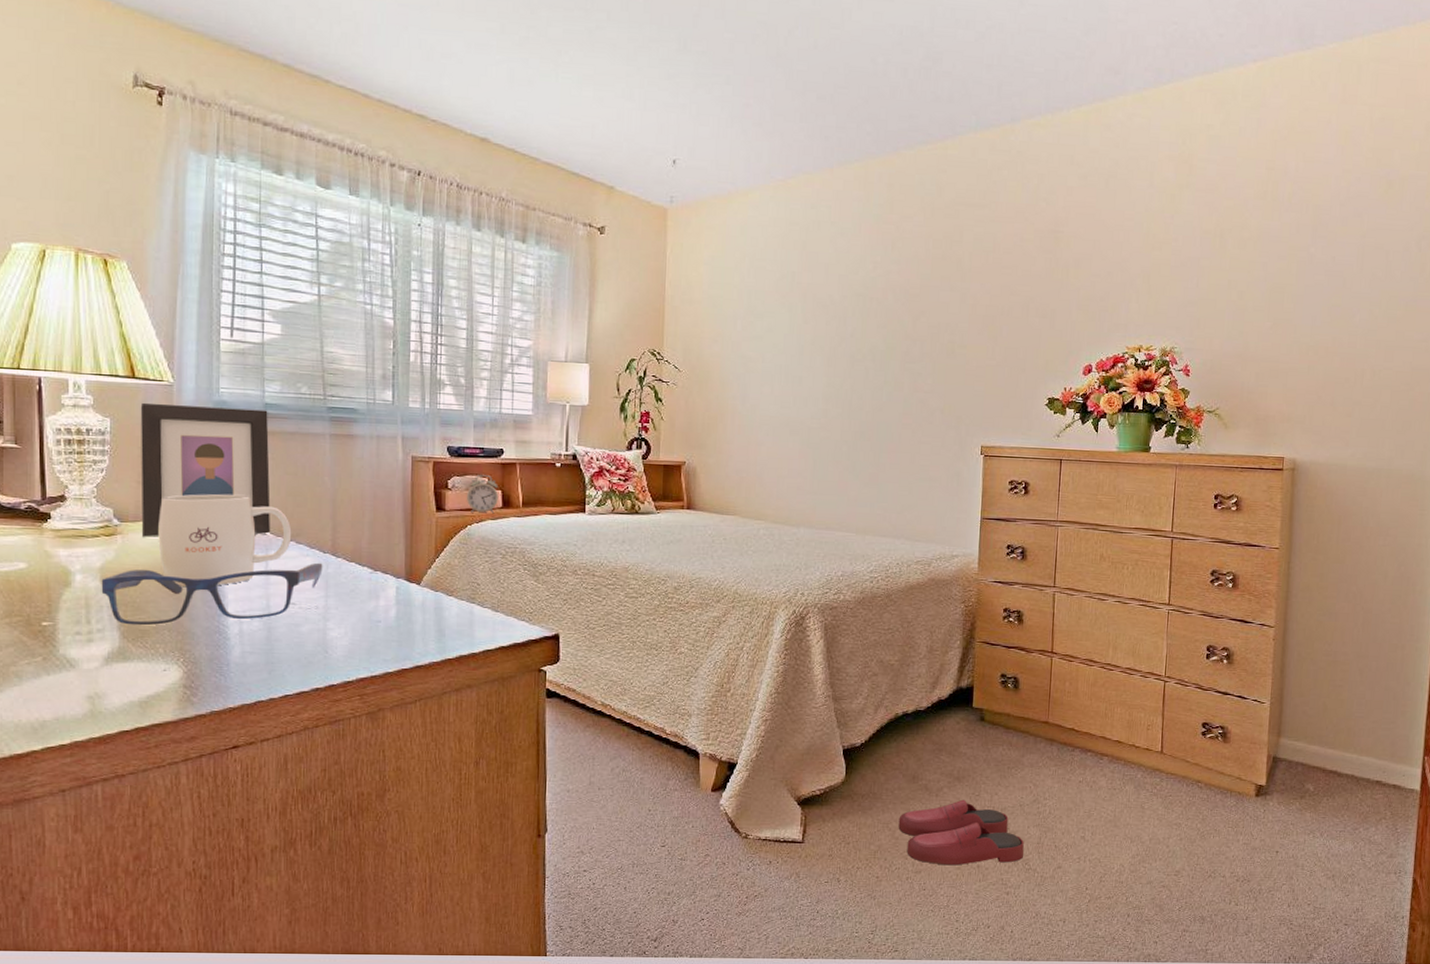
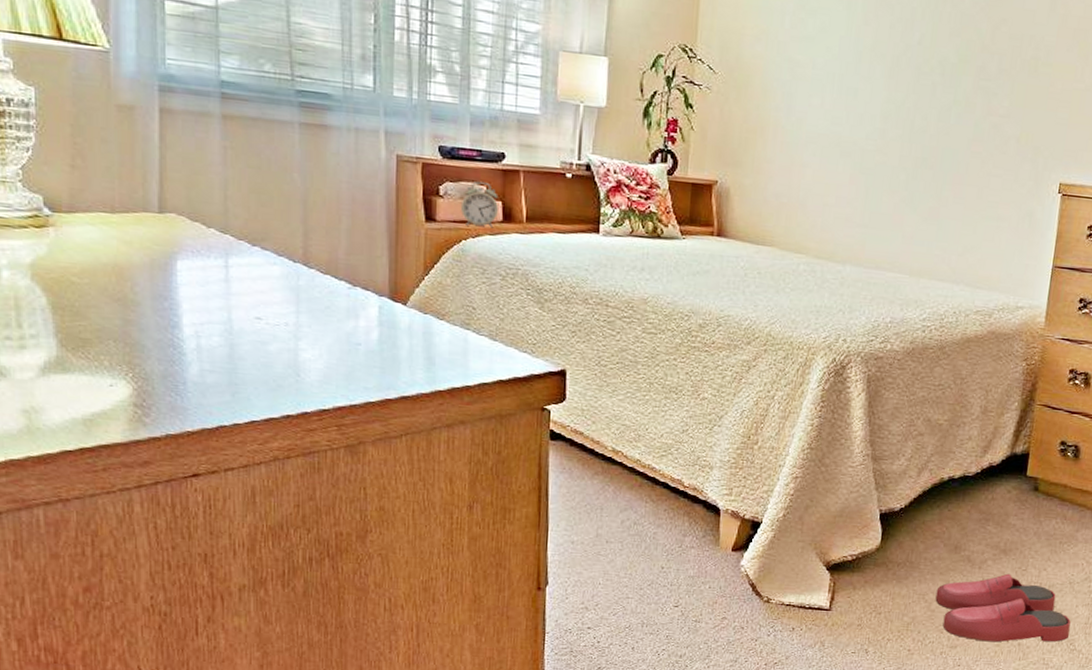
eyeglasses: present [101,562,323,626] -> none [32,268,293,334]
picture frame: present [140,402,271,538] -> none [70,70,232,237]
mug: present [158,493,292,588] -> none [97,184,256,293]

